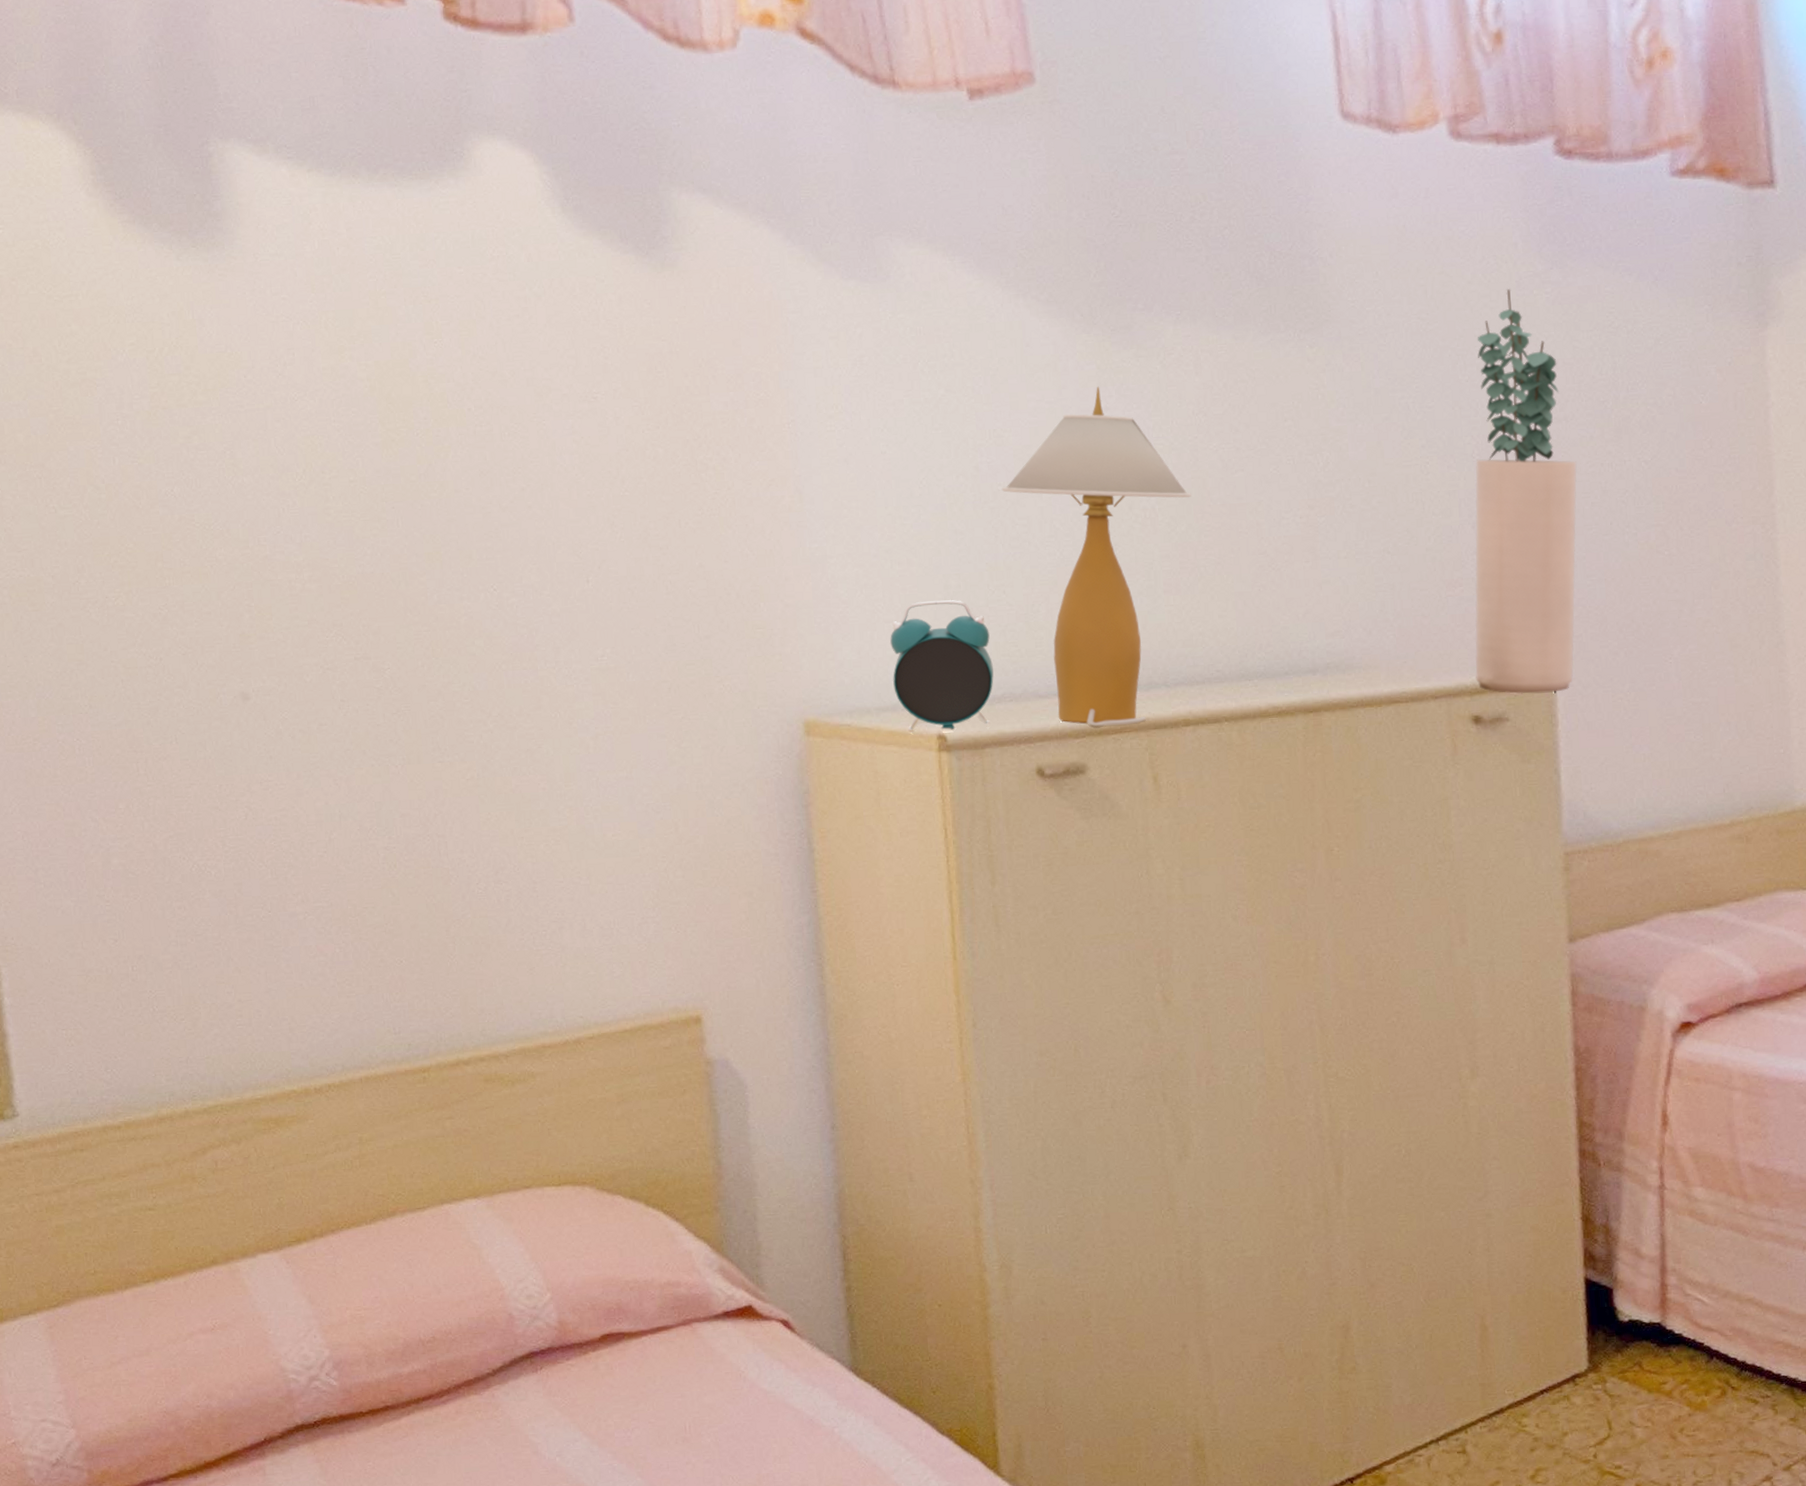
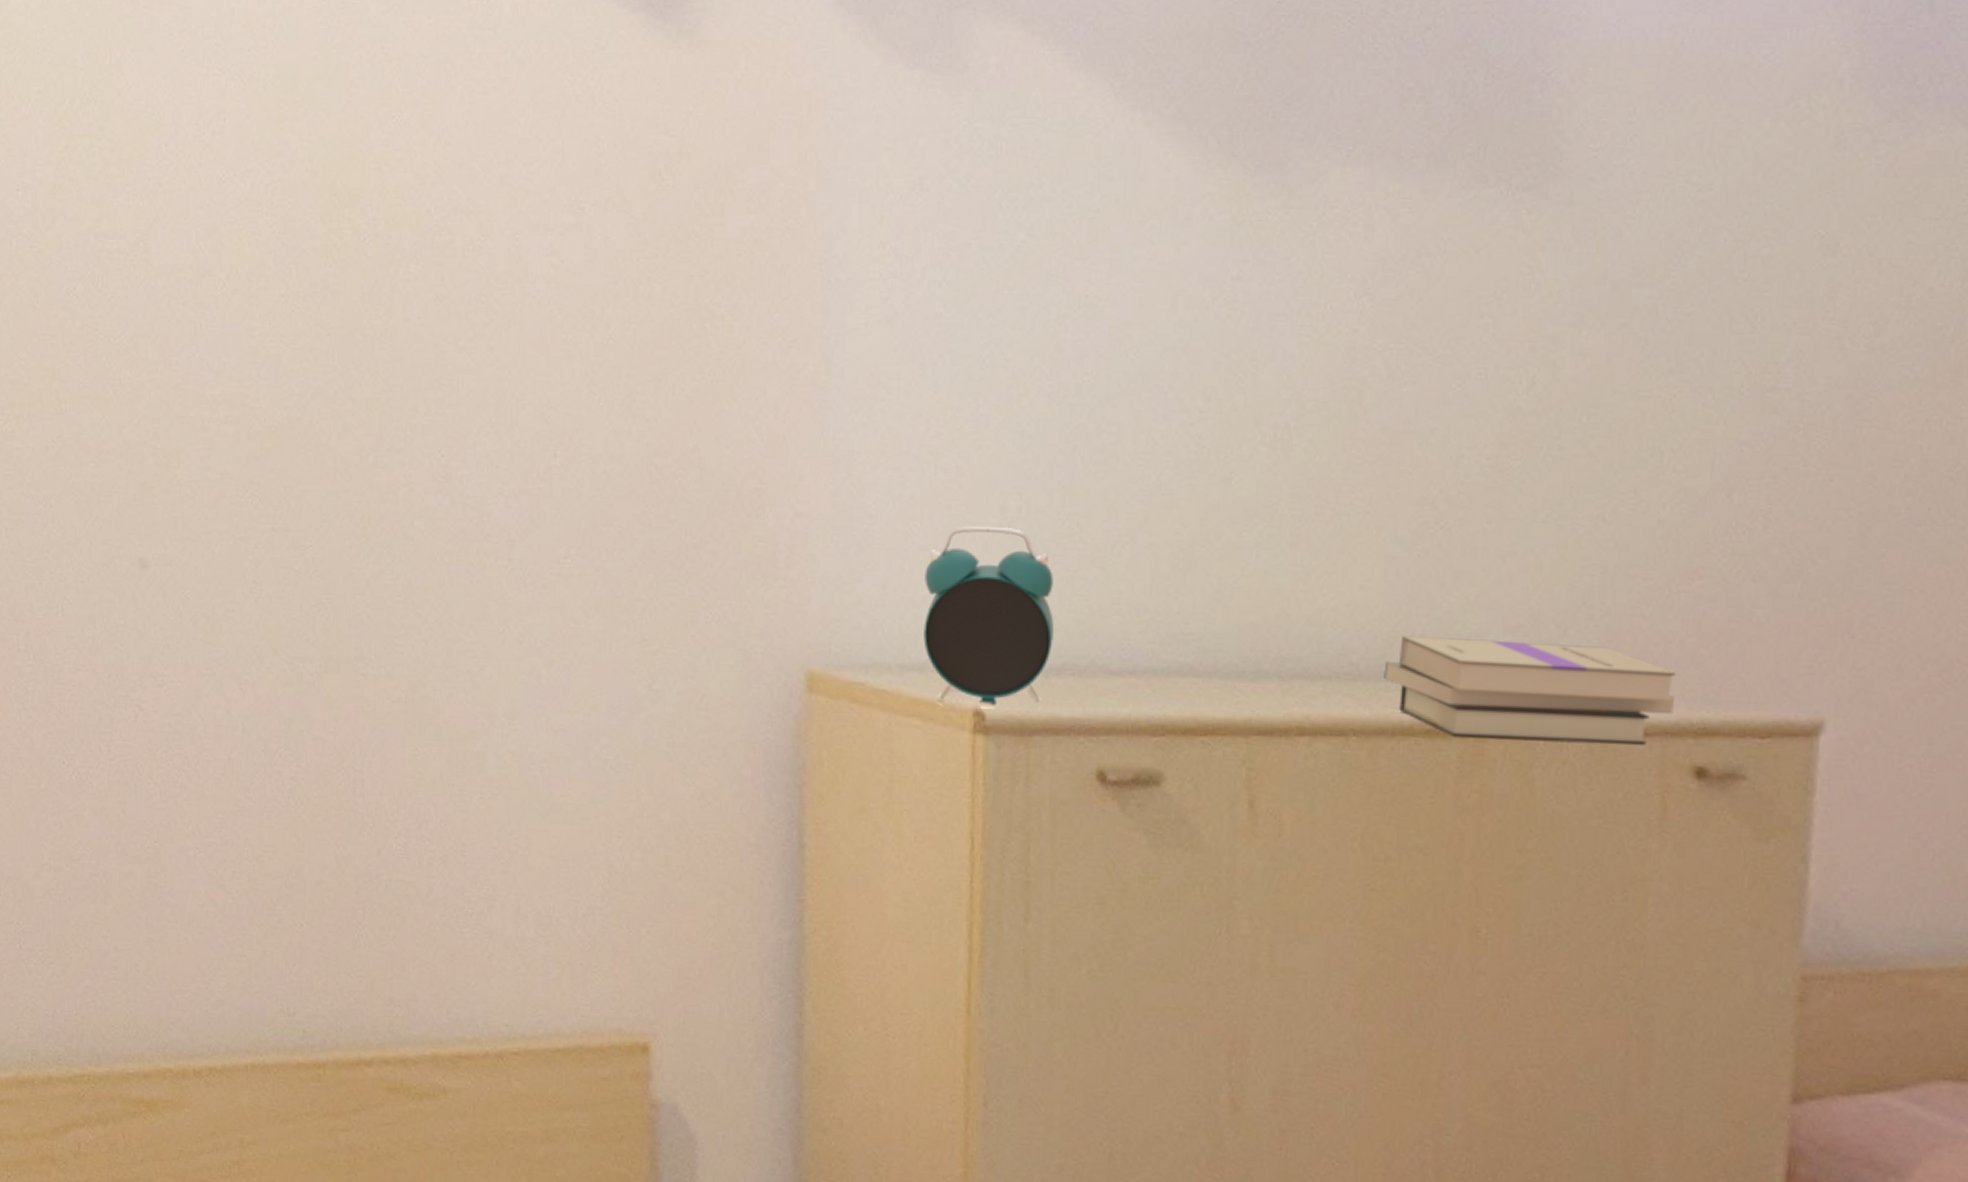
table lamp: present [1001,386,1191,729] -> none [1088,245,1341,727]
books: none [1243,640,1453,715] -> present [1384,636,1675,746]
vase: present [1475,289,1577,694] -> none [1706,147,1890,747]

